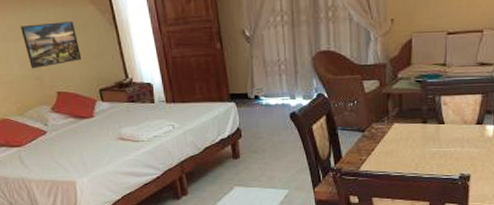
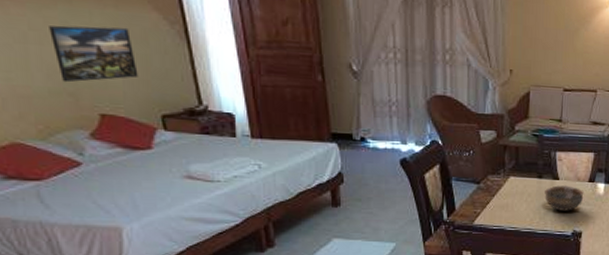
bowl: none [430,129,472,155] -> present [544,185,584,211]

